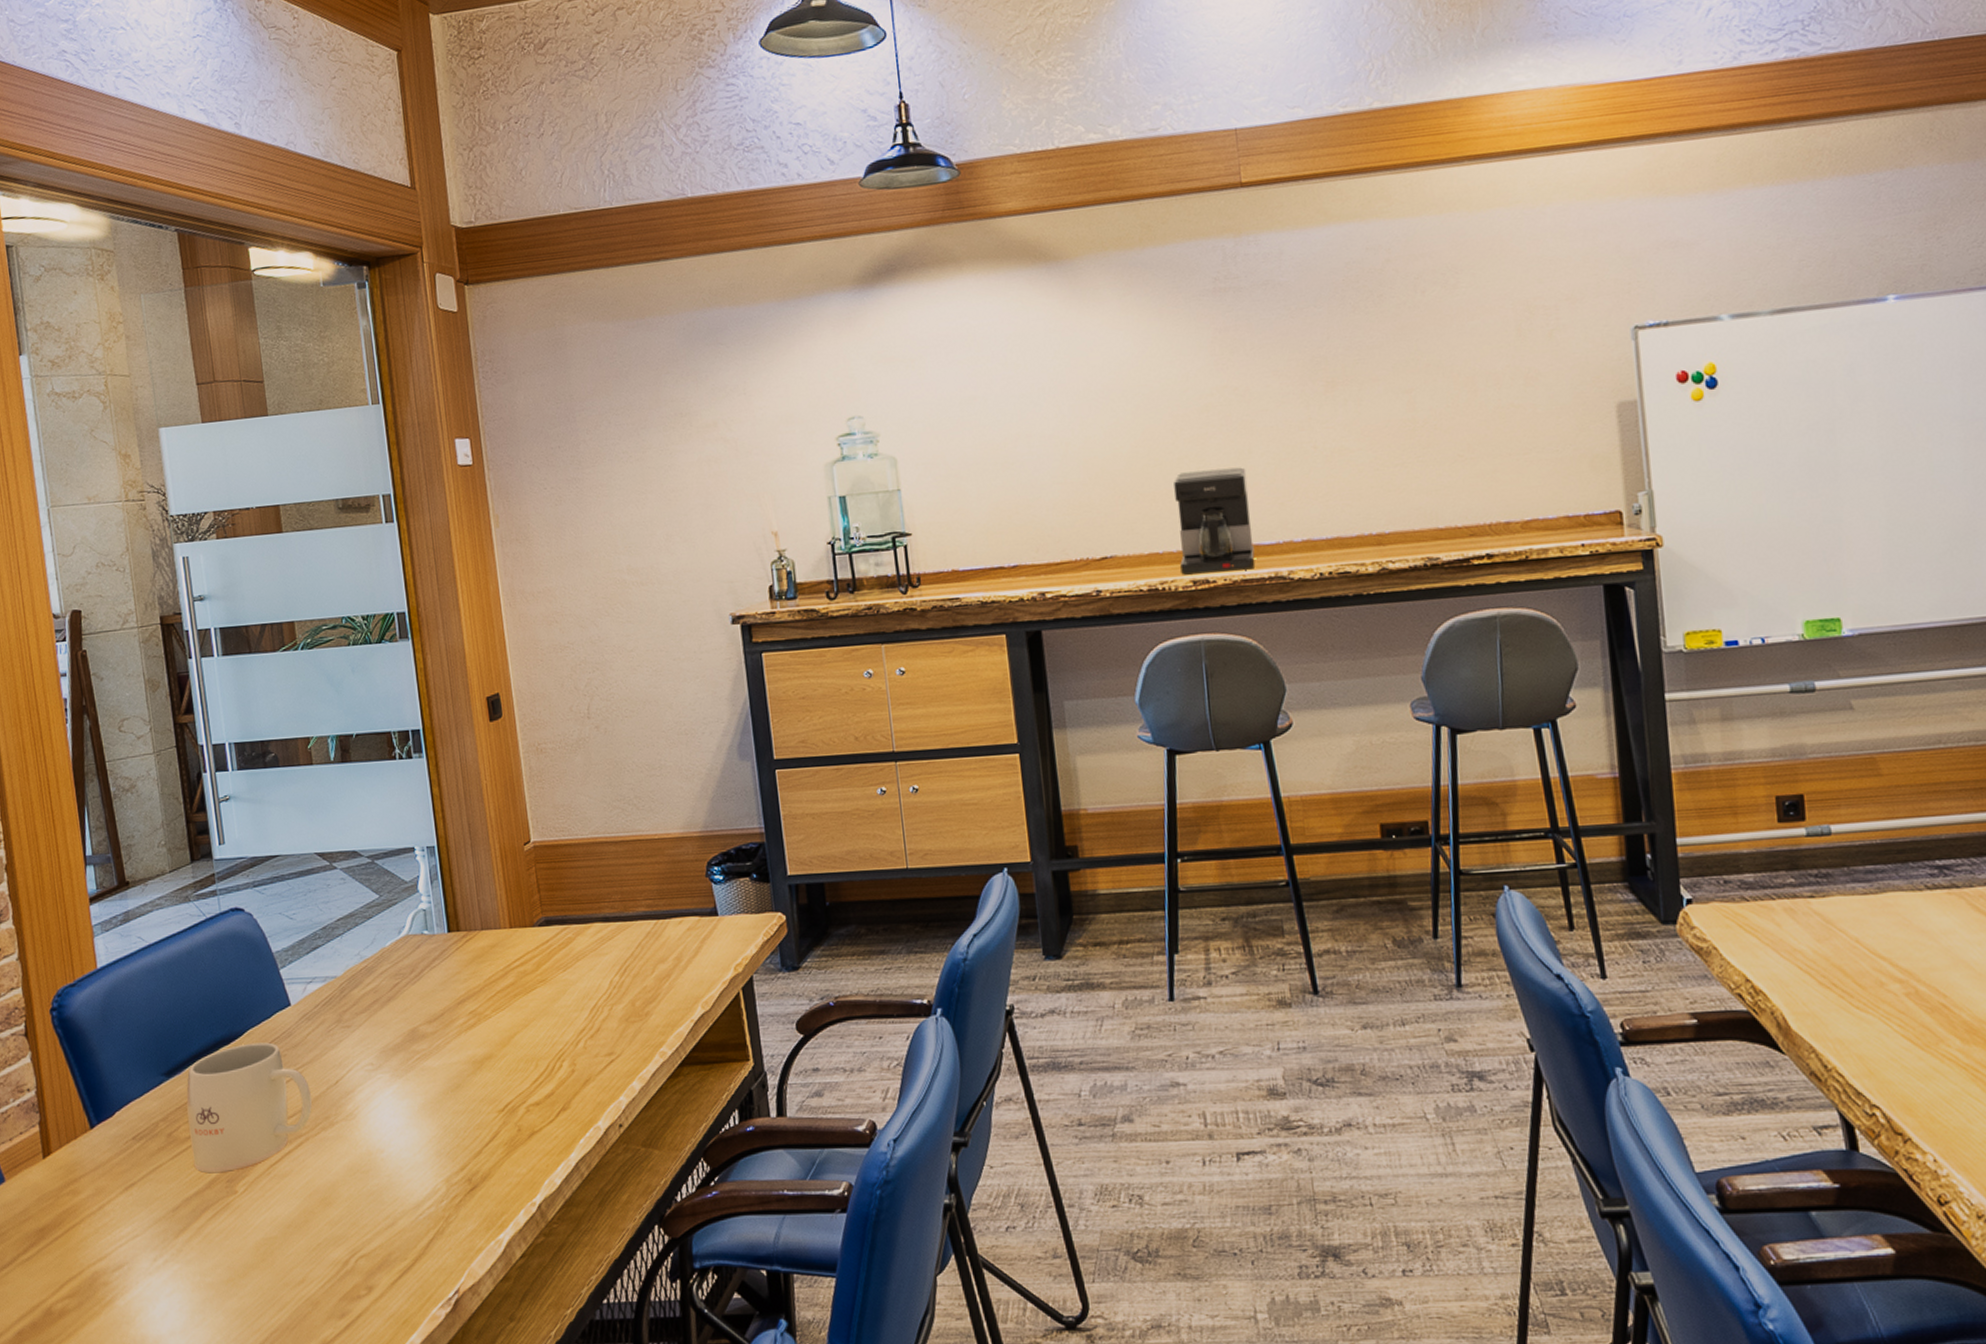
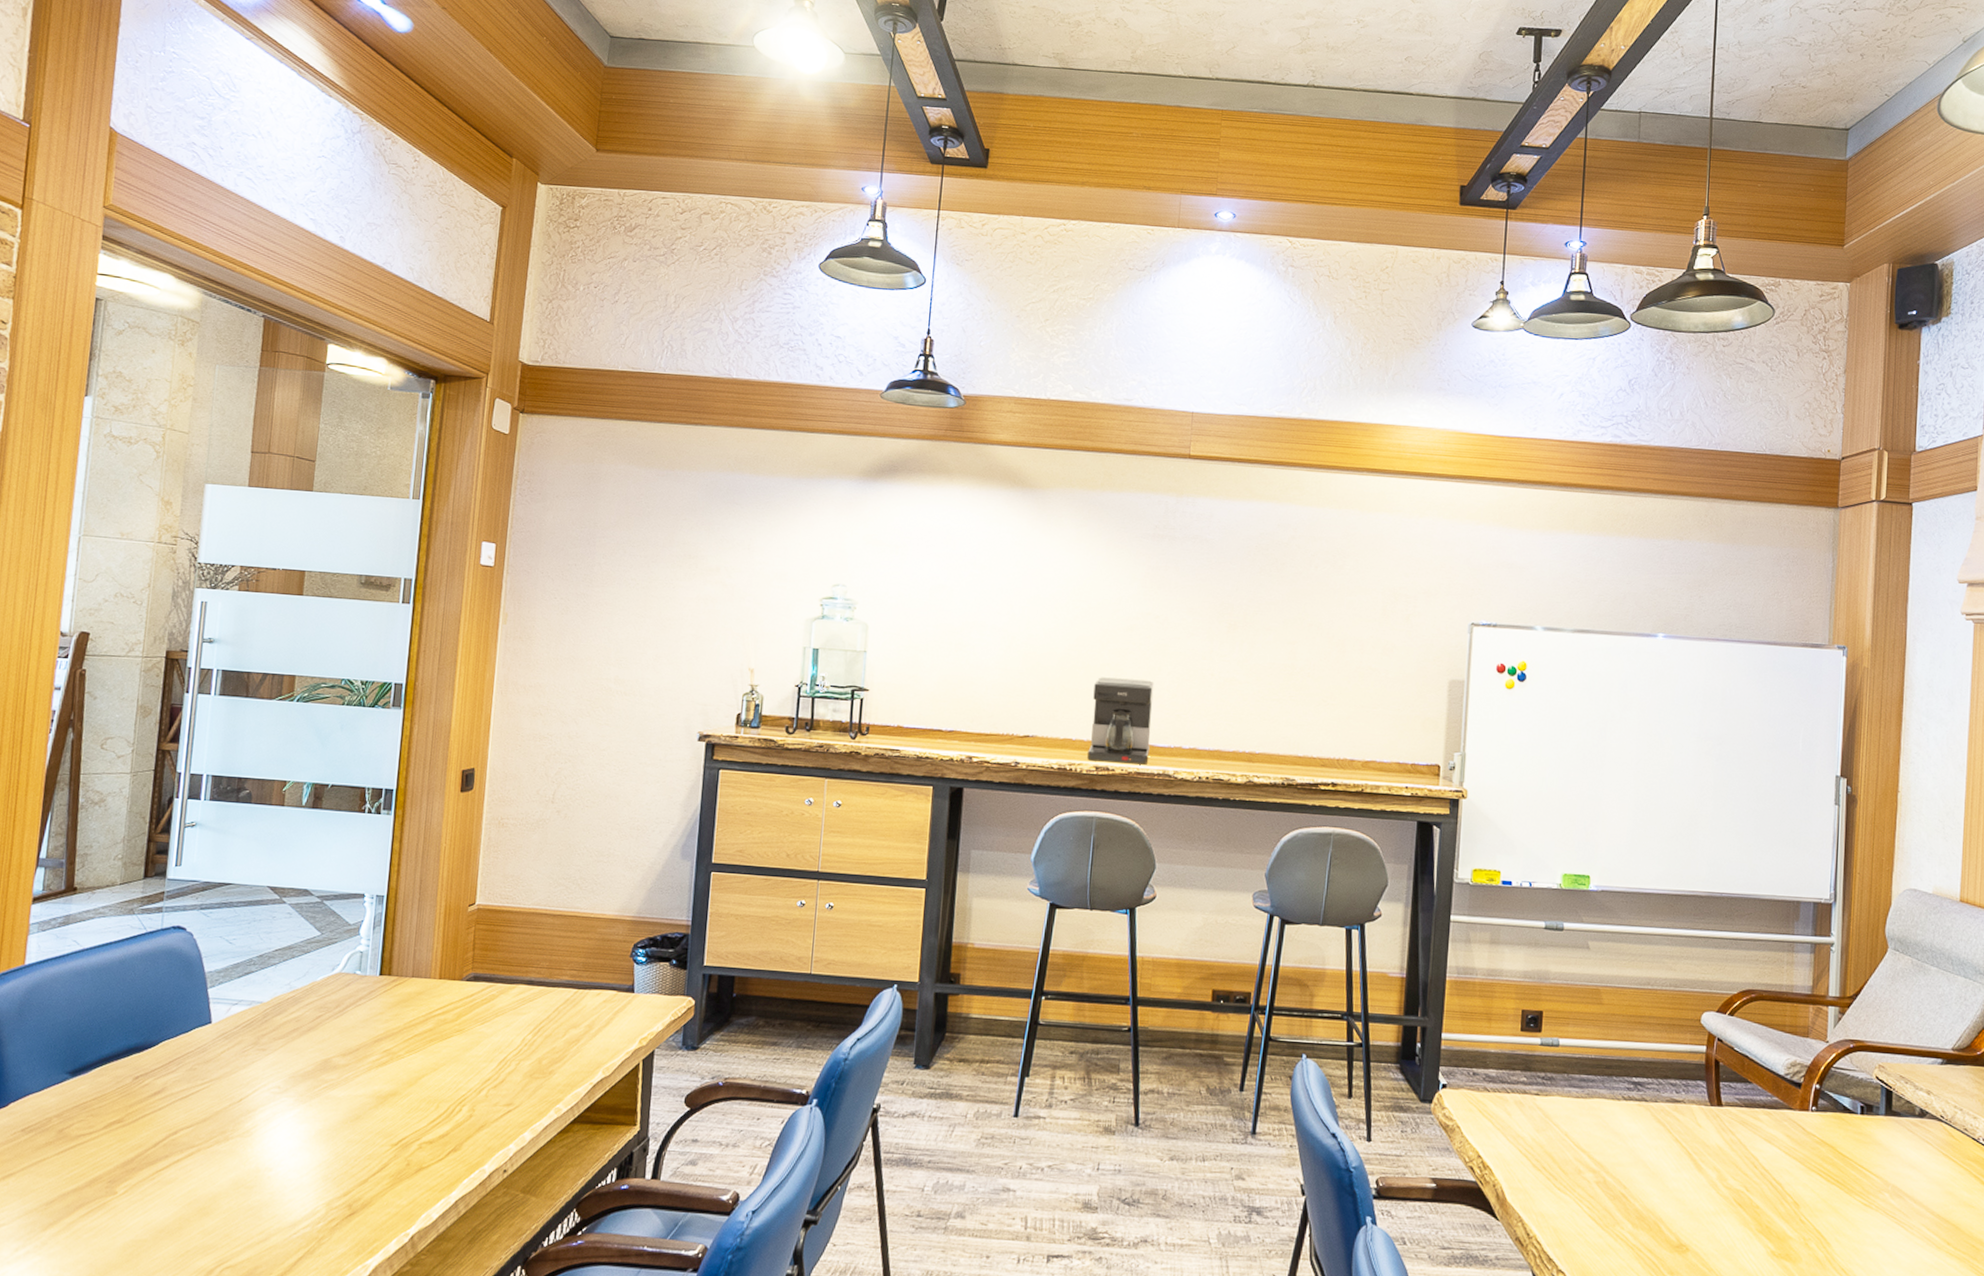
mug: present [186,1042,313,1174] -> none [78,1053,213,1174]

